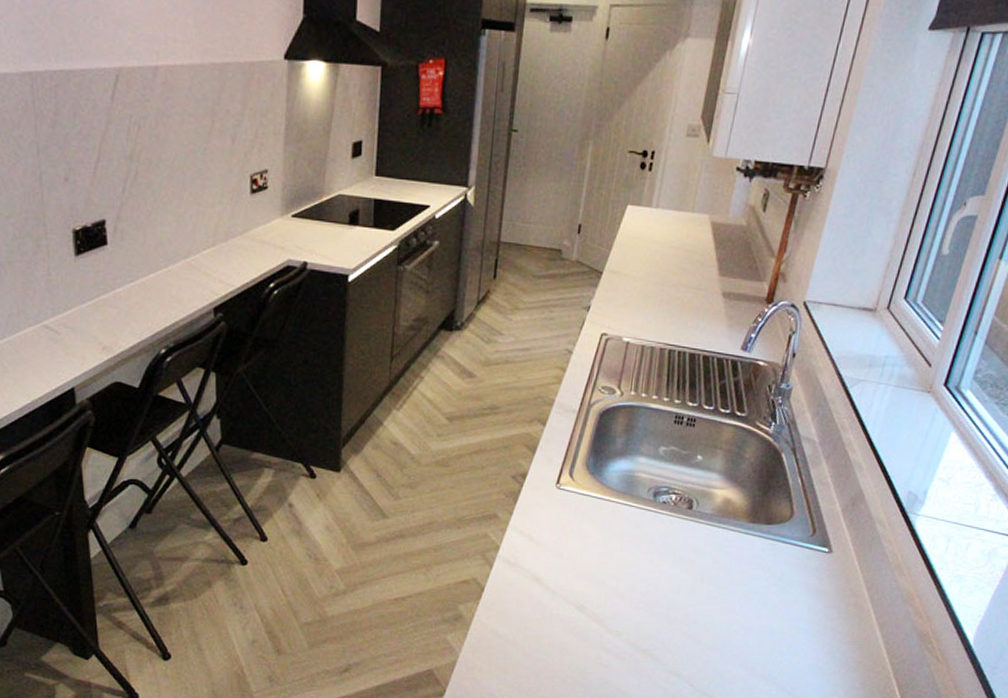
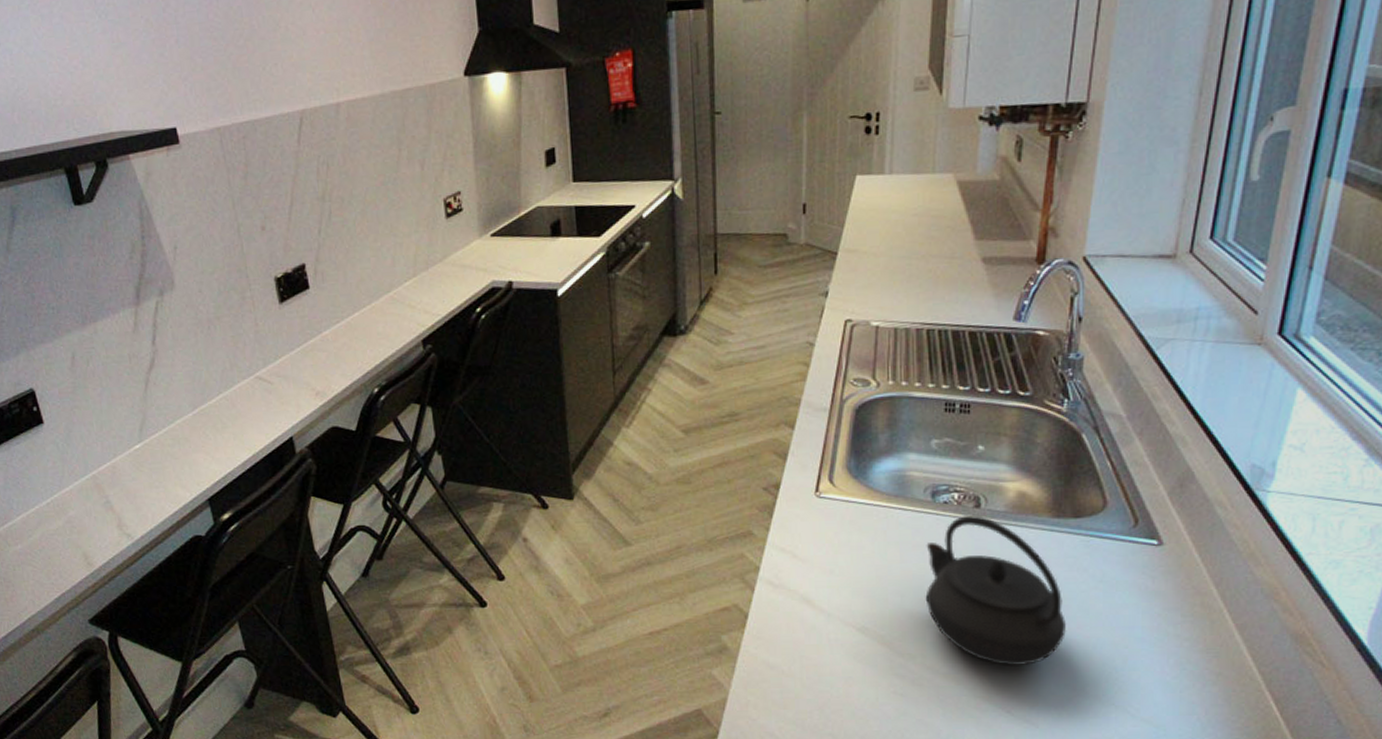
kettle: none [636,514,748,647] -> present [925,514,1067,666]

